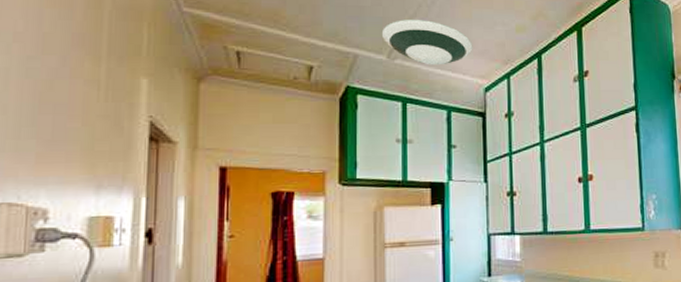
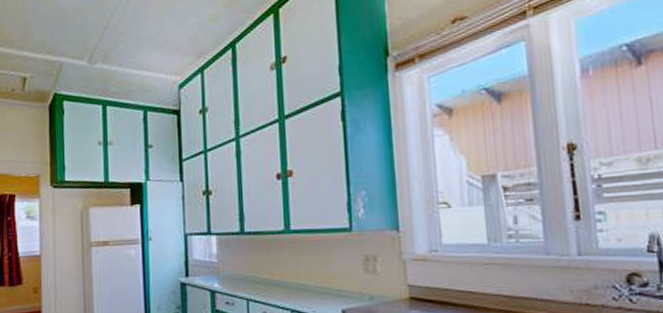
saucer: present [381,20,473,65] -> none [82,21,167,67]

